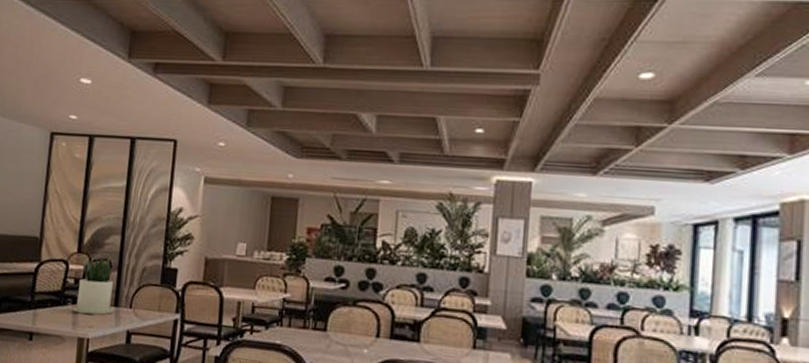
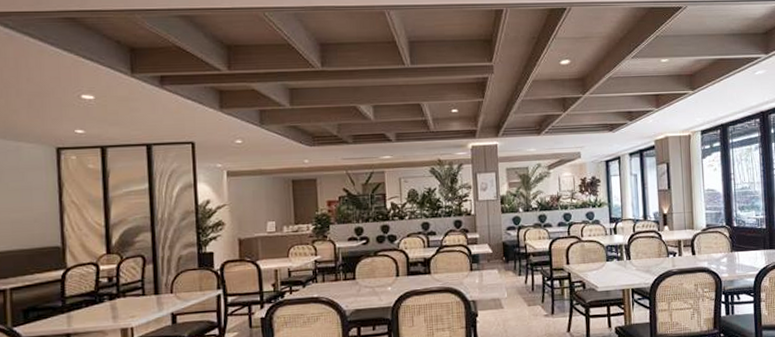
planter: present [73,257,114,316] -> none [111,253,154,308]

